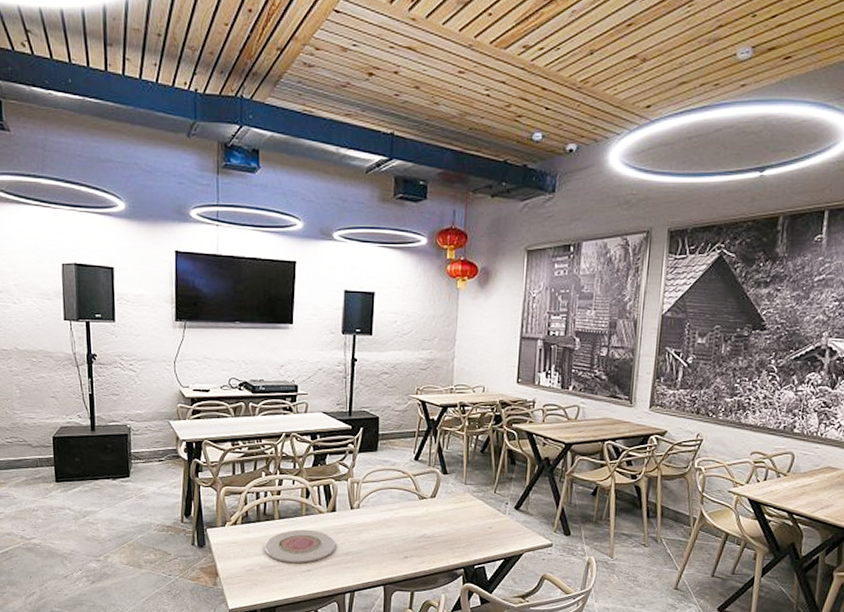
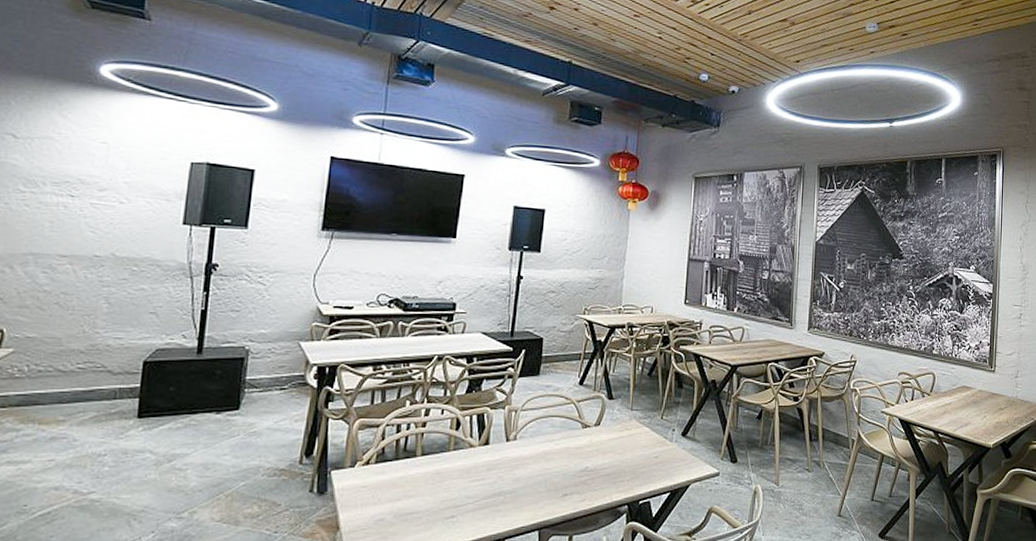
plate: present [263,529,336,563] -> none [400,467,487,508]

